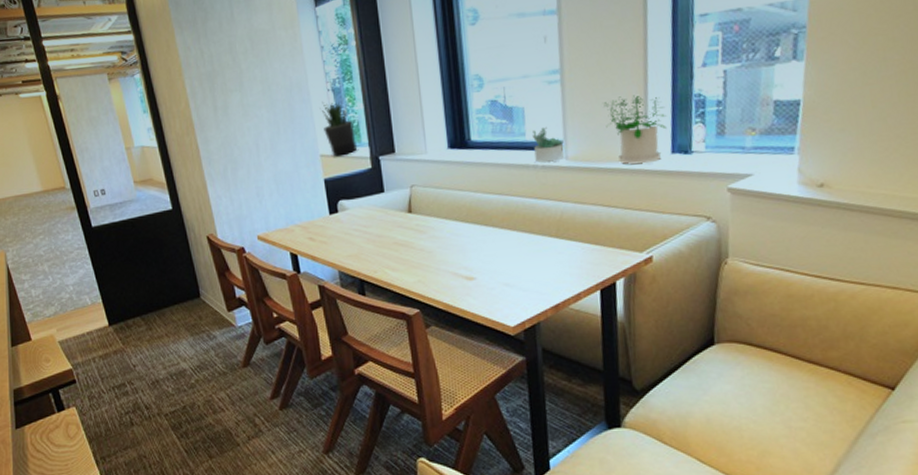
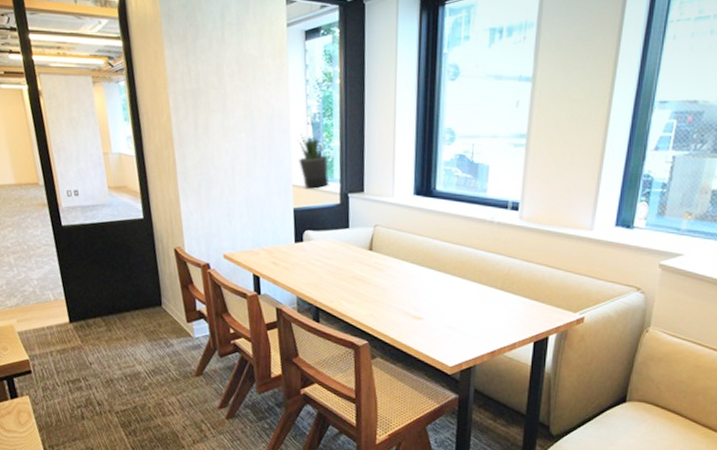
succulent plant: present [532,126,564,163] -> none [492,186,520,220]
potted plant: present [603,95,667,165] -> none [561,167,616,233]

